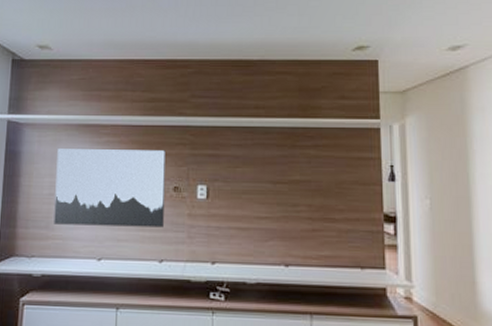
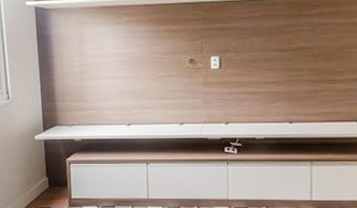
wall art: present [54,149,165,228] -> none [83,26,182,97]

